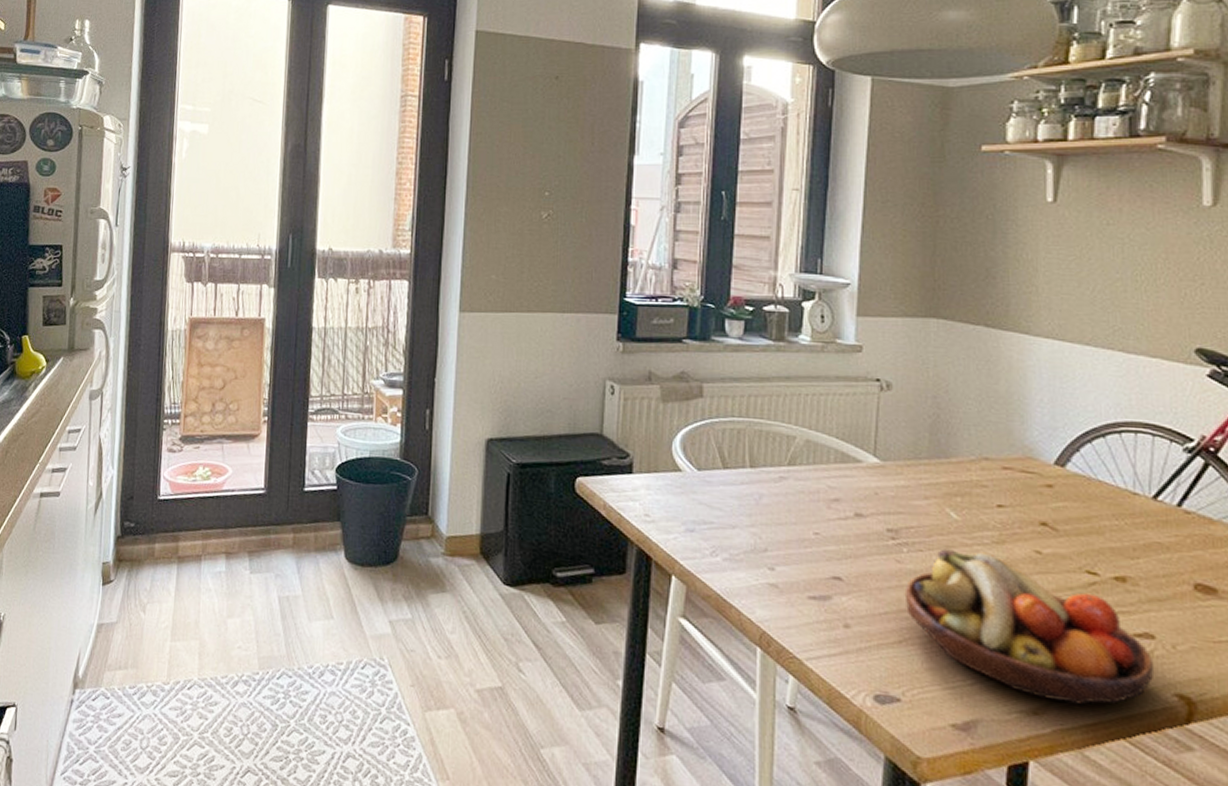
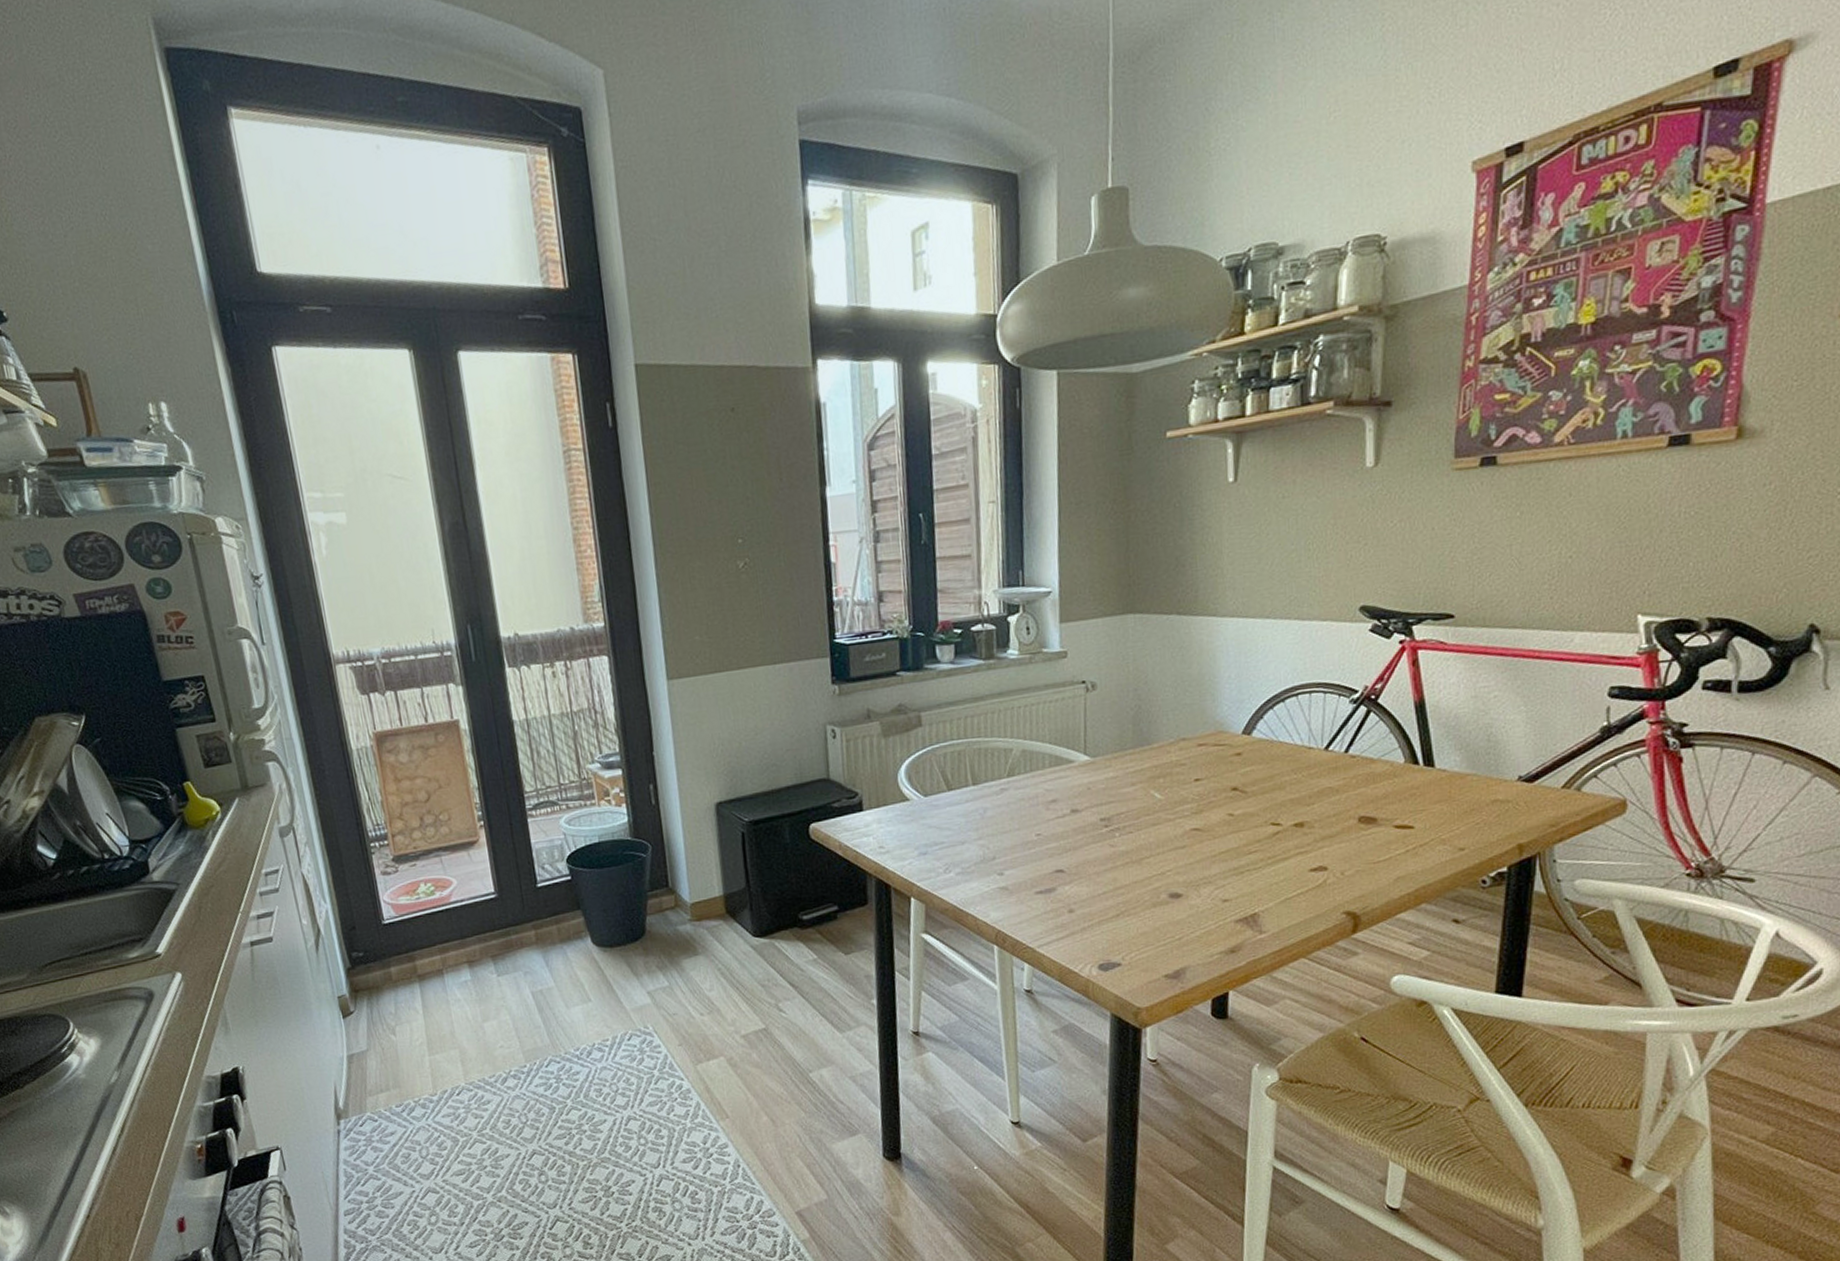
fruit bowl: present [904,549,1155,705] -> none [1119,823,1327,938]

